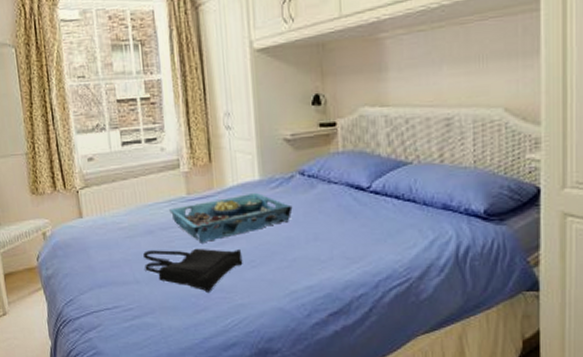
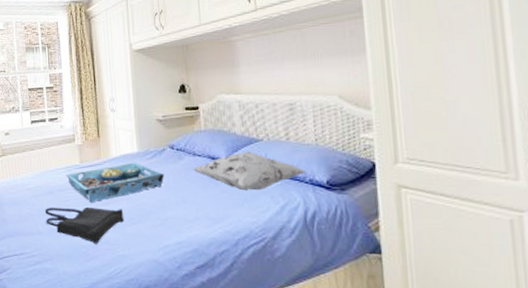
decorative pillow: none [327,176,462,224] -> present [193,151,307,191]

